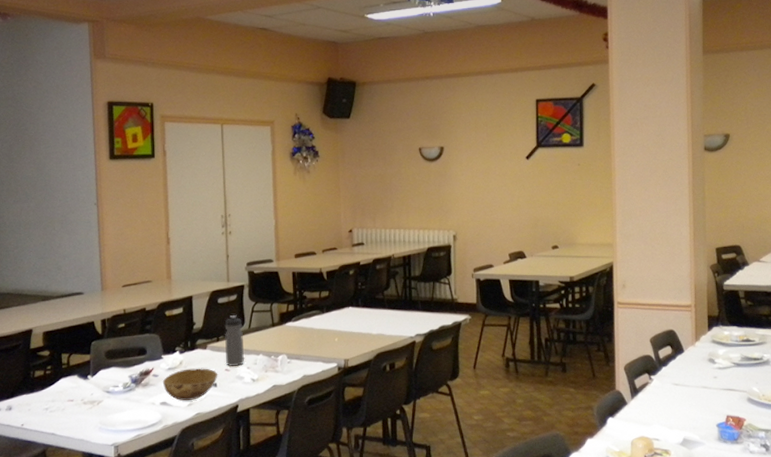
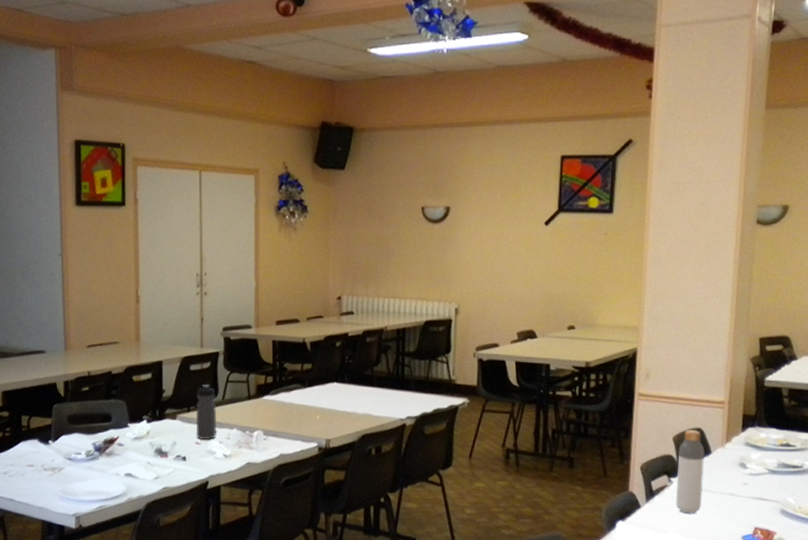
bowl: present [162,368,218,401] -> none [128,439,188,474]
bottle: none [656,332,680,408] -> present [676,430,705,515]

